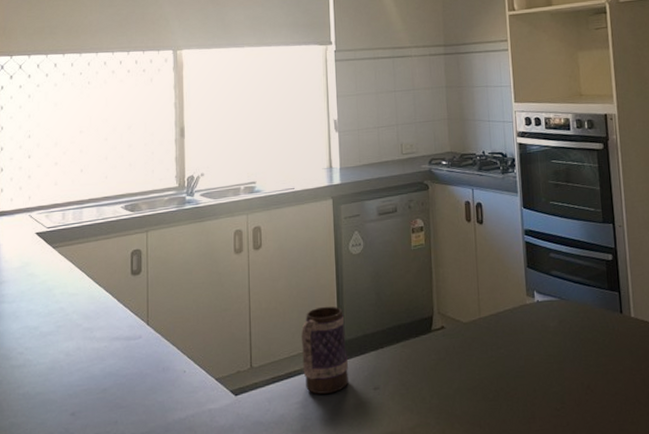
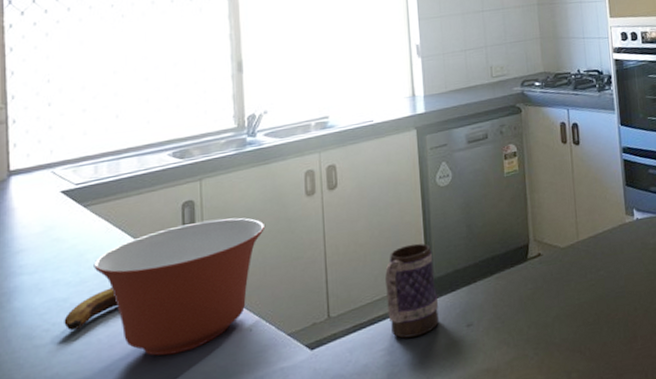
banana: none [34,321,78,355] -> present [64,288,119,330]
mixing bowl: none [59,268,199,387] -> present [93,217,264,356]

